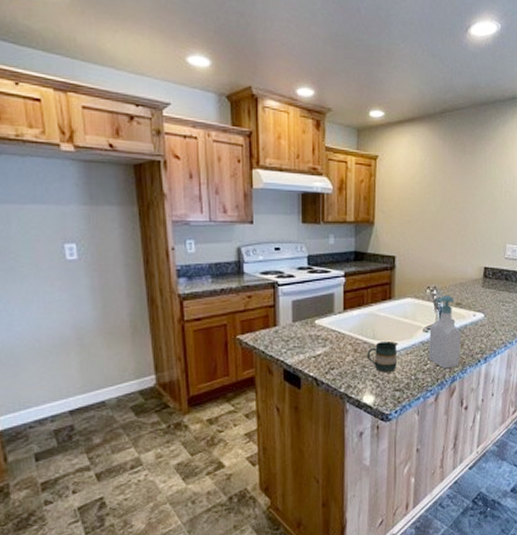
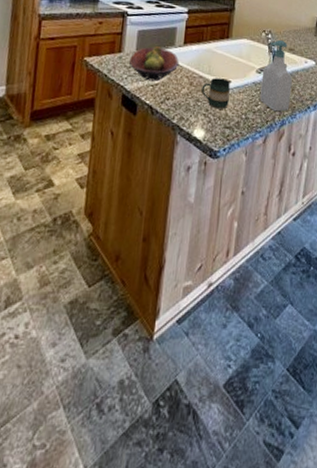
fruit bowl: none [286,314,340,353] -> present [128,45,179,81]

